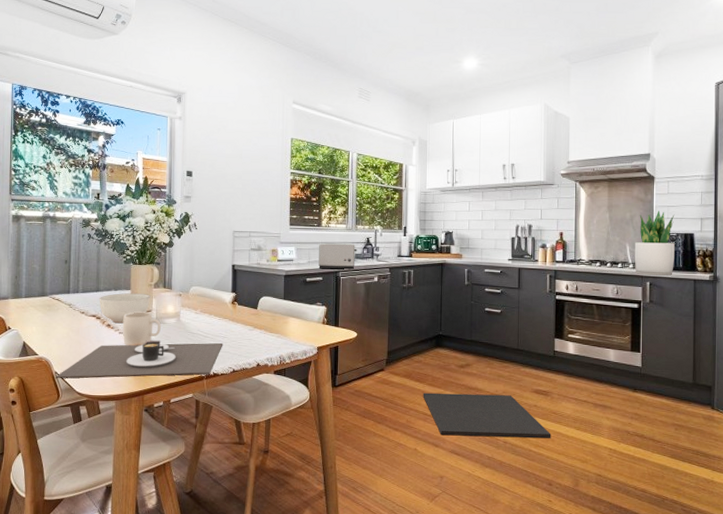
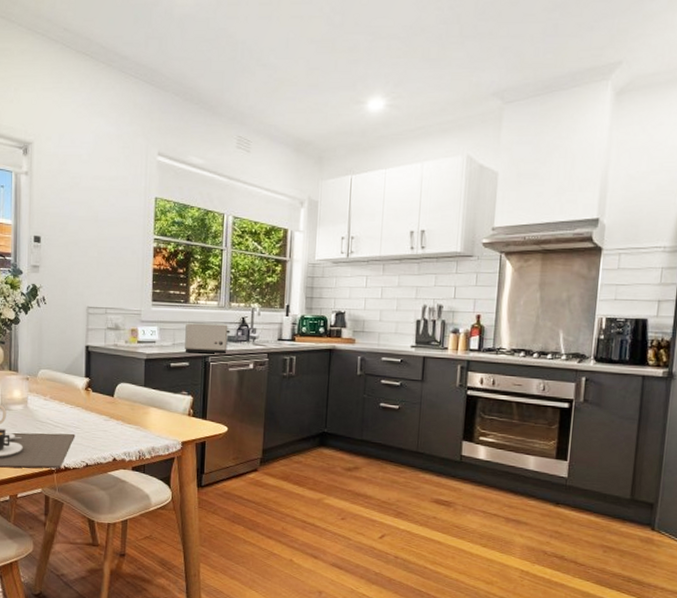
doormat: present [423,392,551,438] -> none [302,497,452,555]
planter: present [634,211,675,276] -> none [568,290,625,370]

